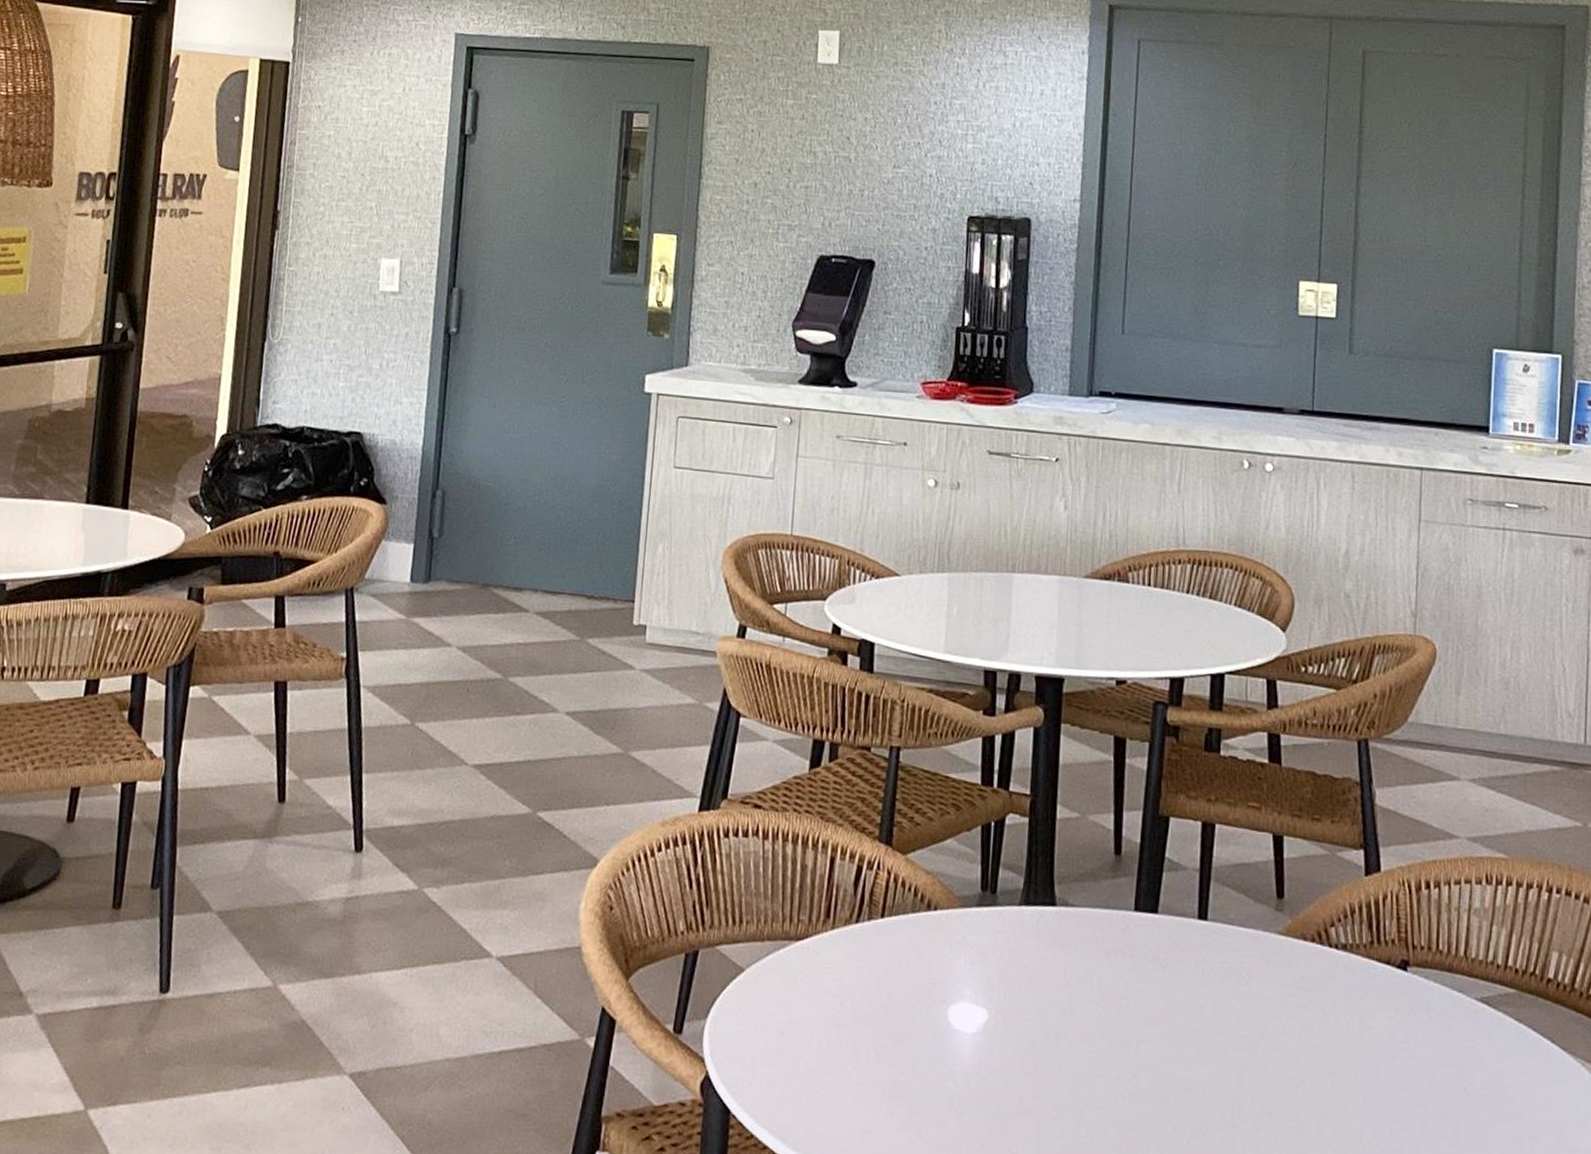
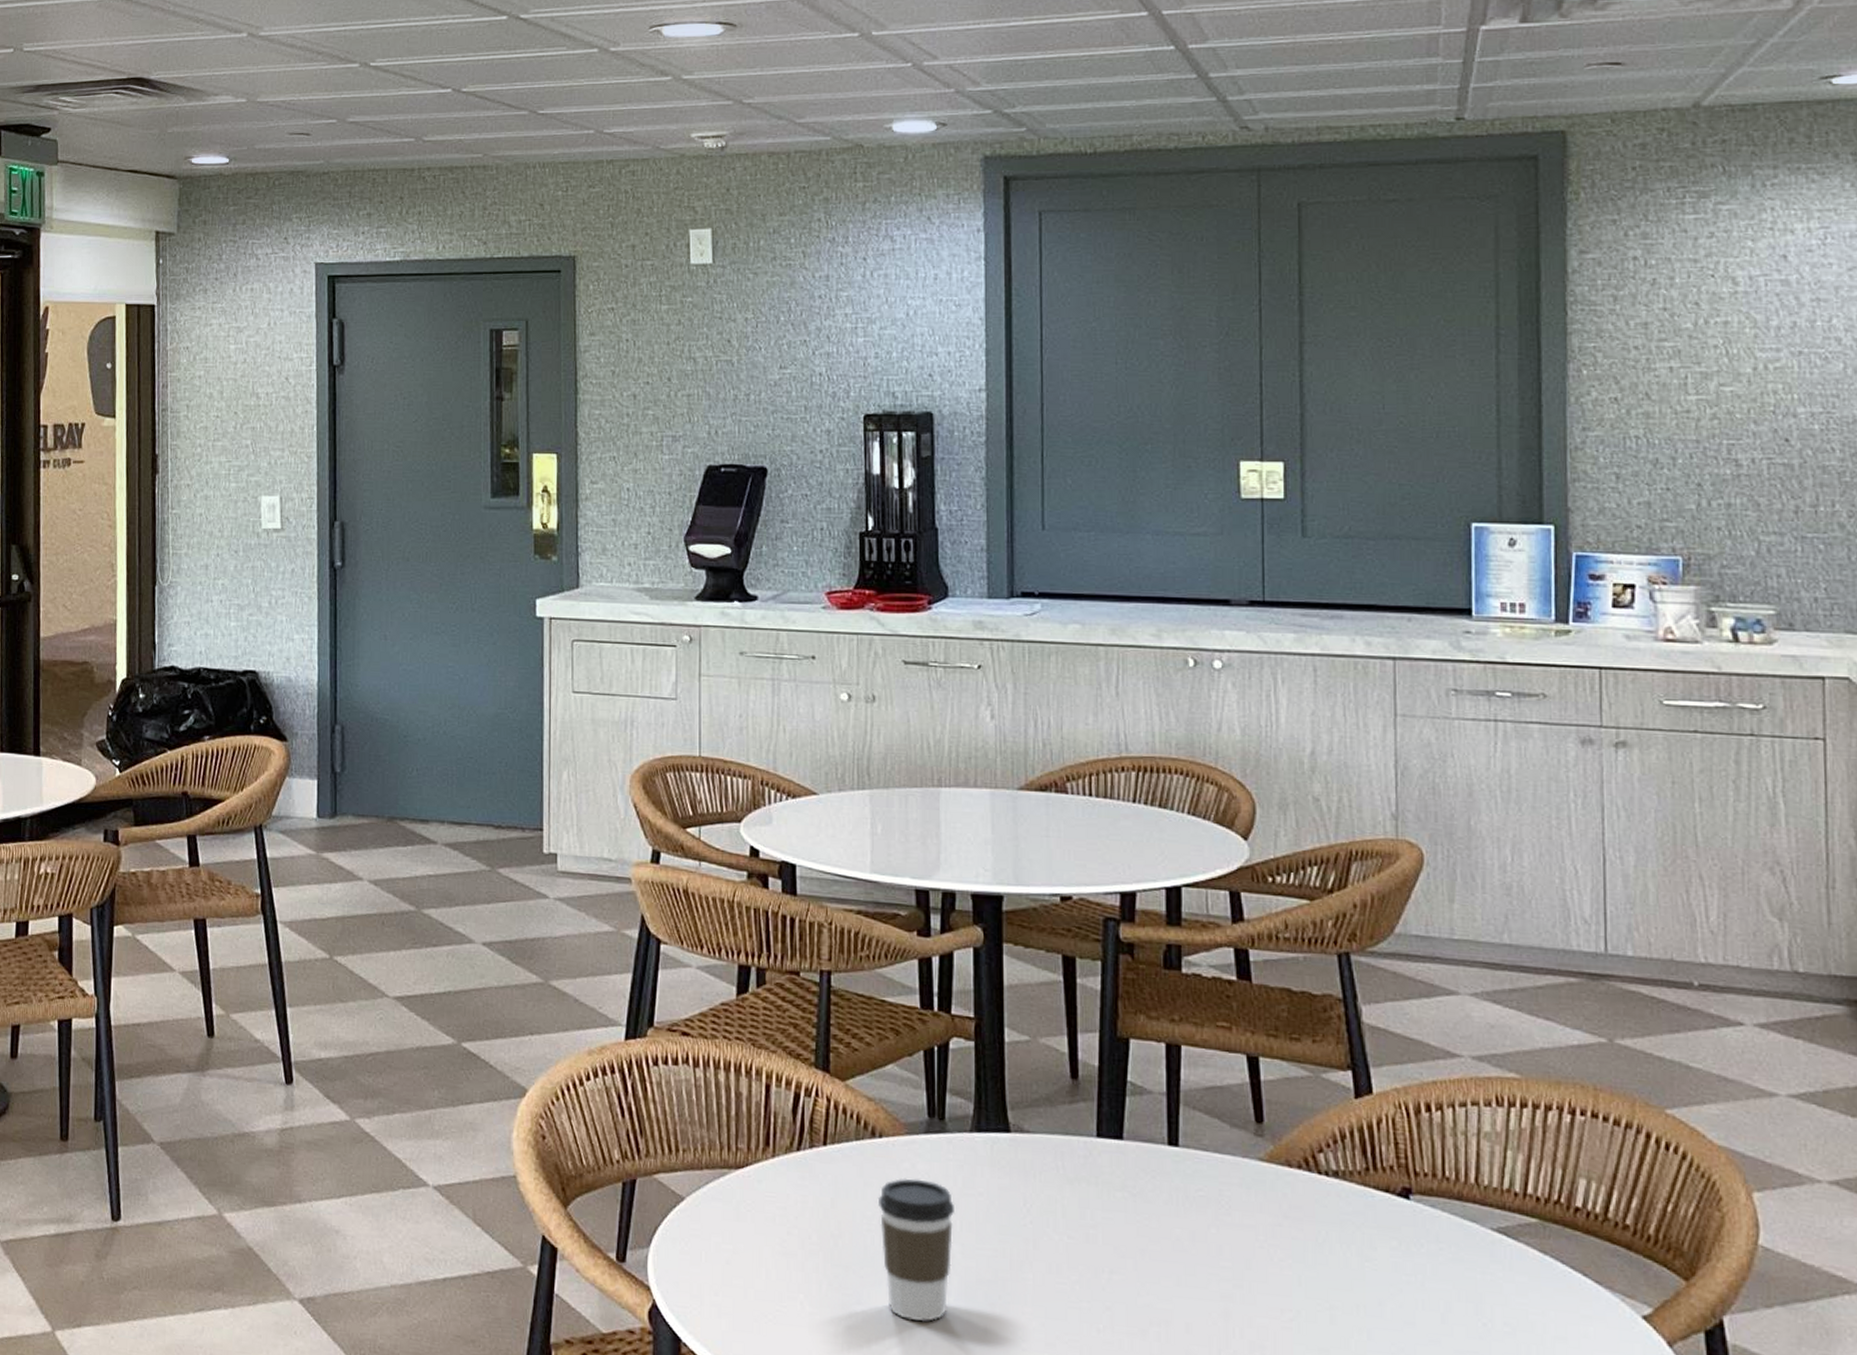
coffee cup: none [928,950,1000,1091] -> present [877,1178,954,1321]

